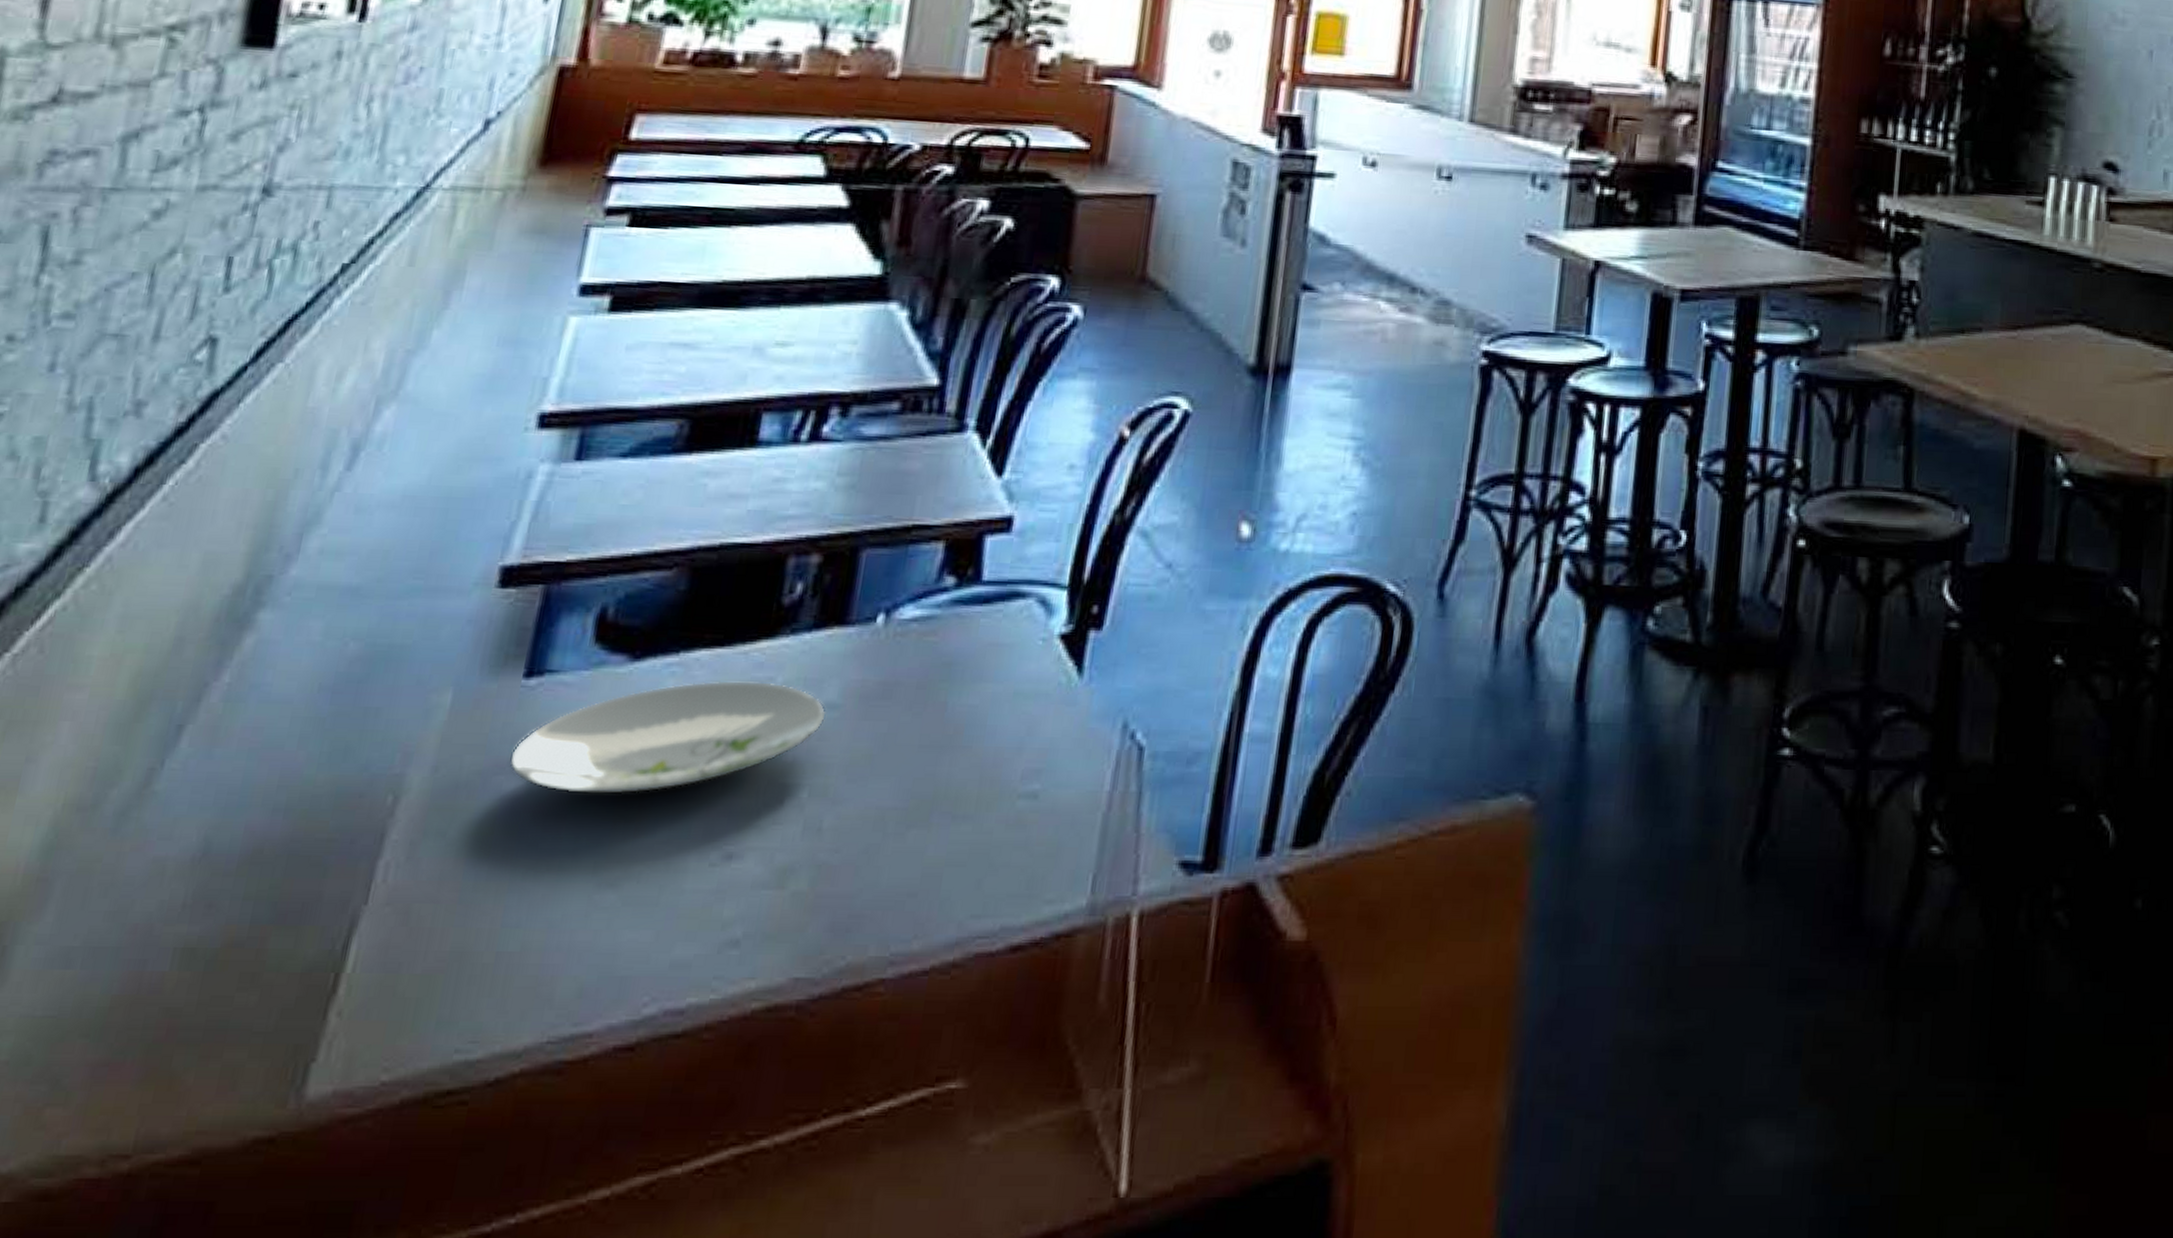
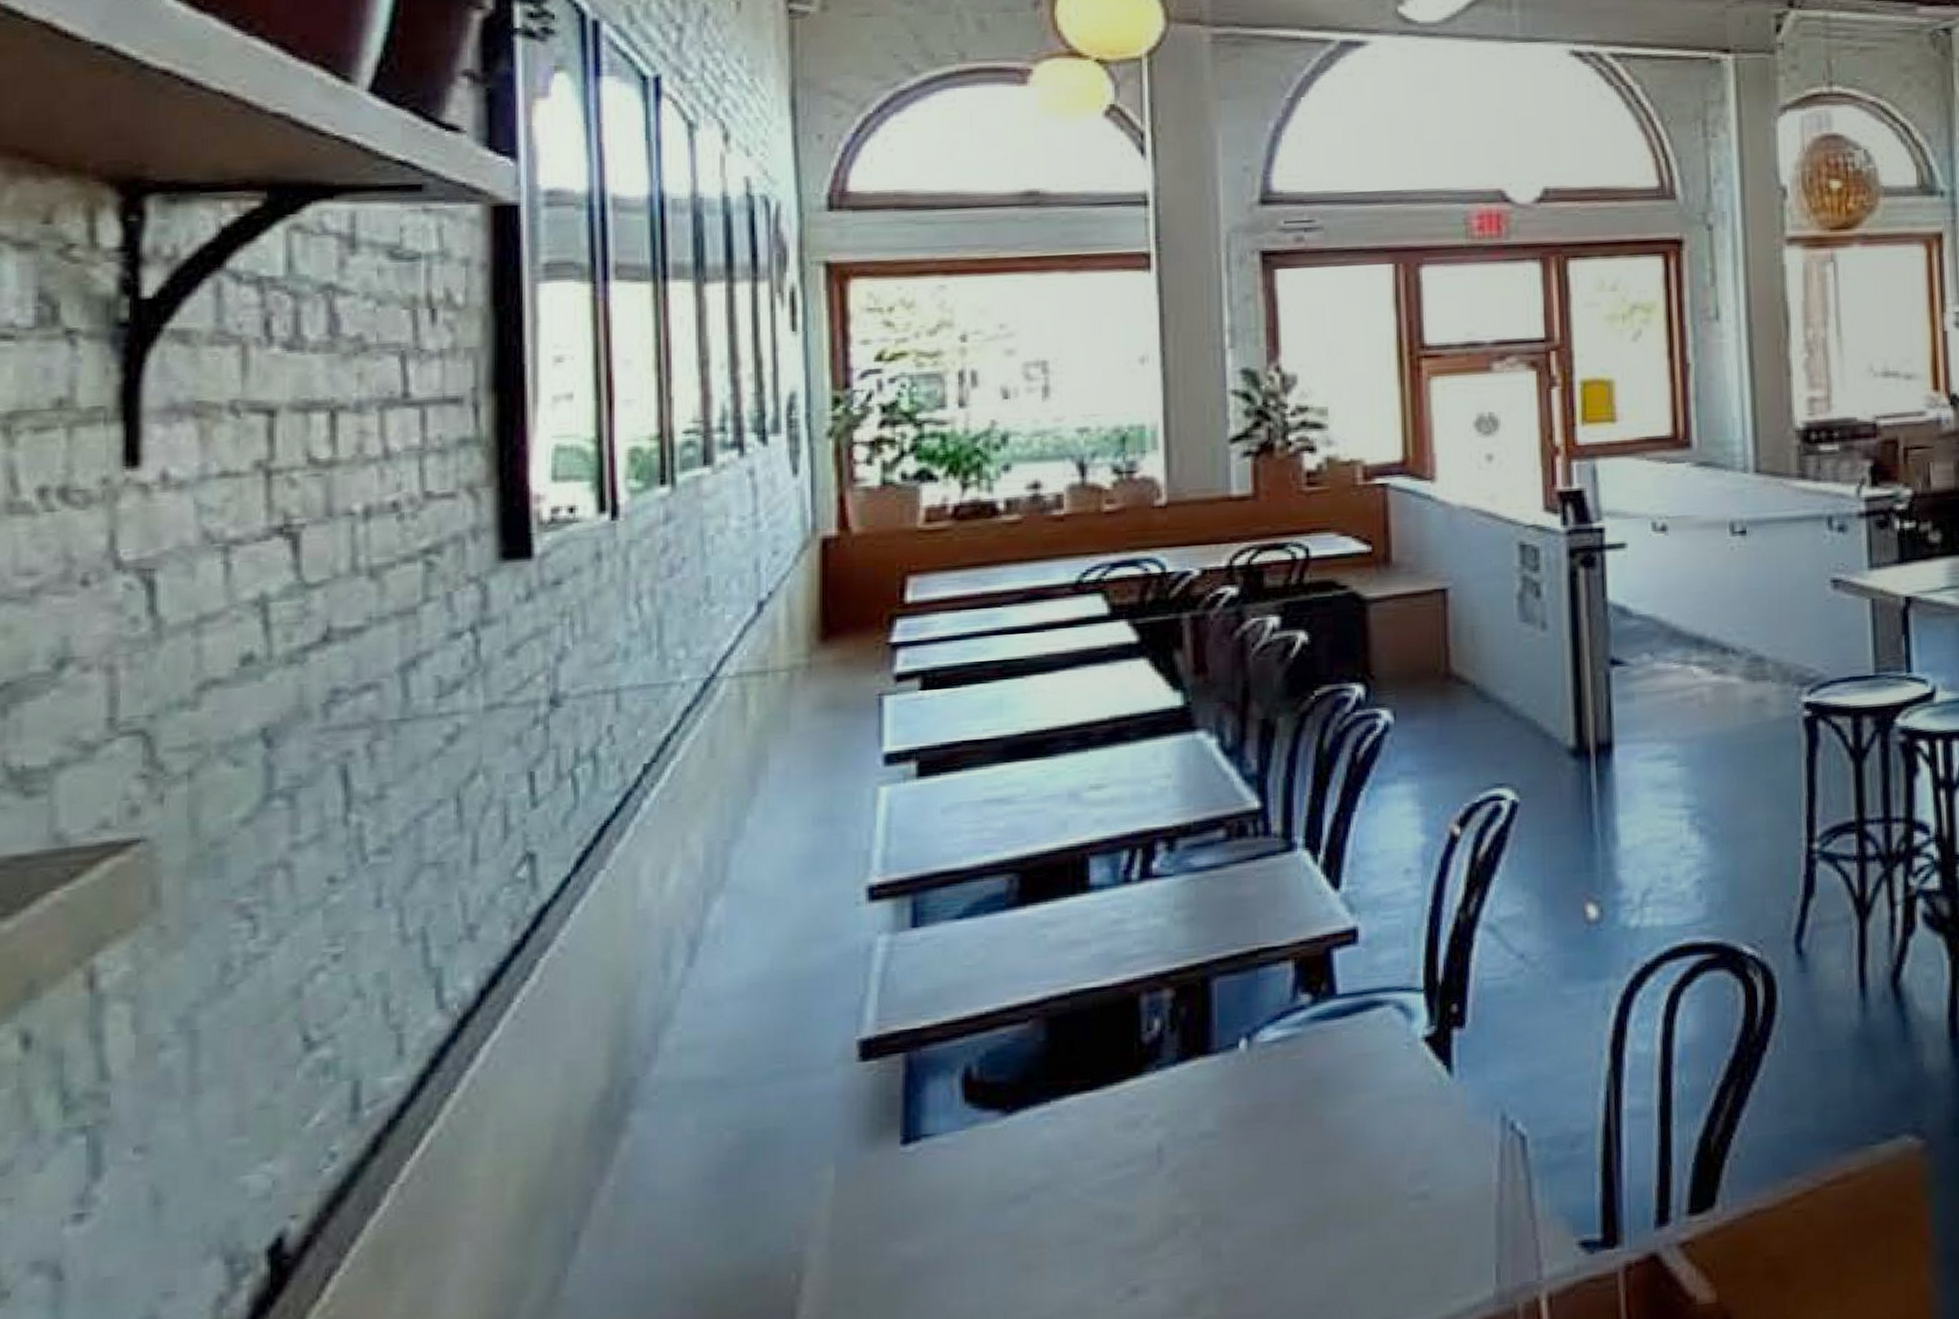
plate: present [508,679,826,795] -> none [902,1118,1205,1251]

